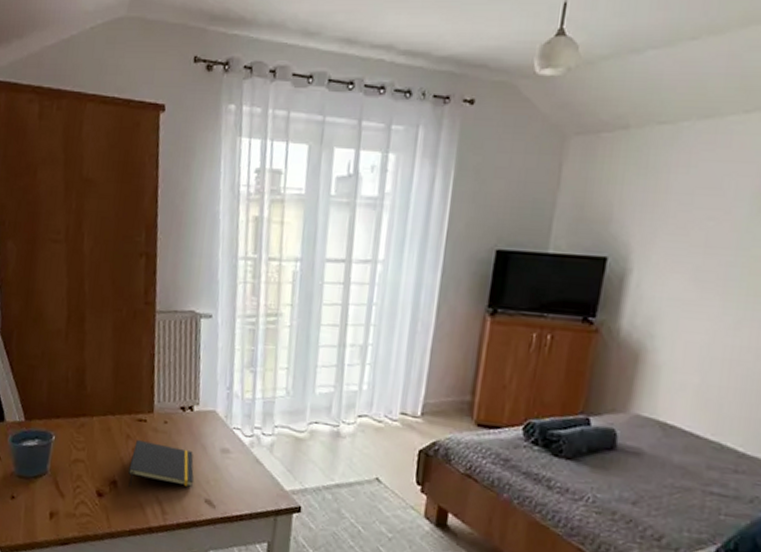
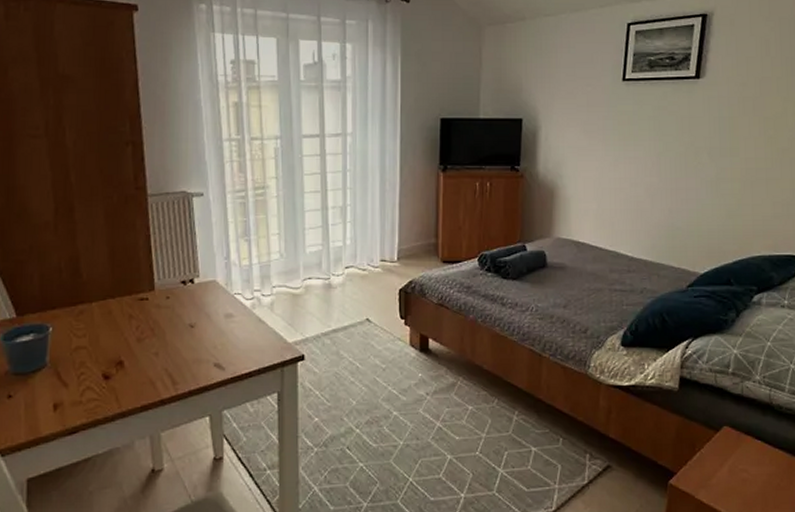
notepad: present [128,440,194,487] -> none [135,318,201,365]

